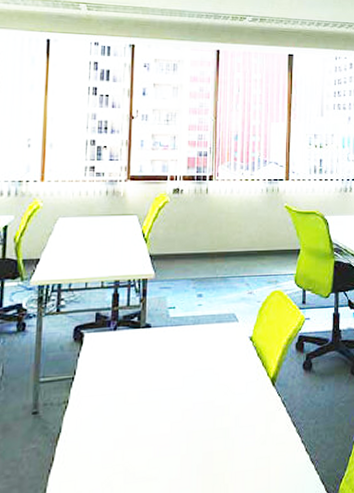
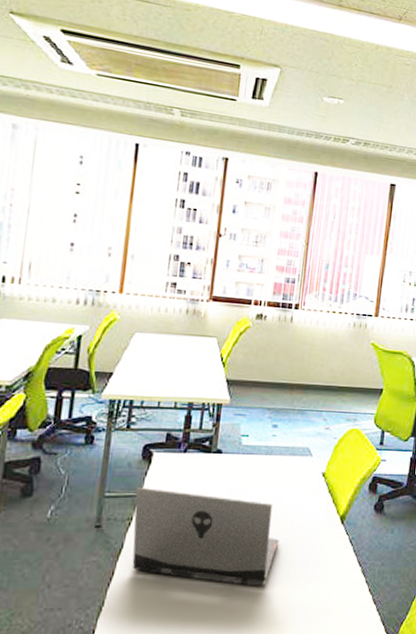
laptop computer: none [69,368,214,458] -> present [132,486,280,586]

